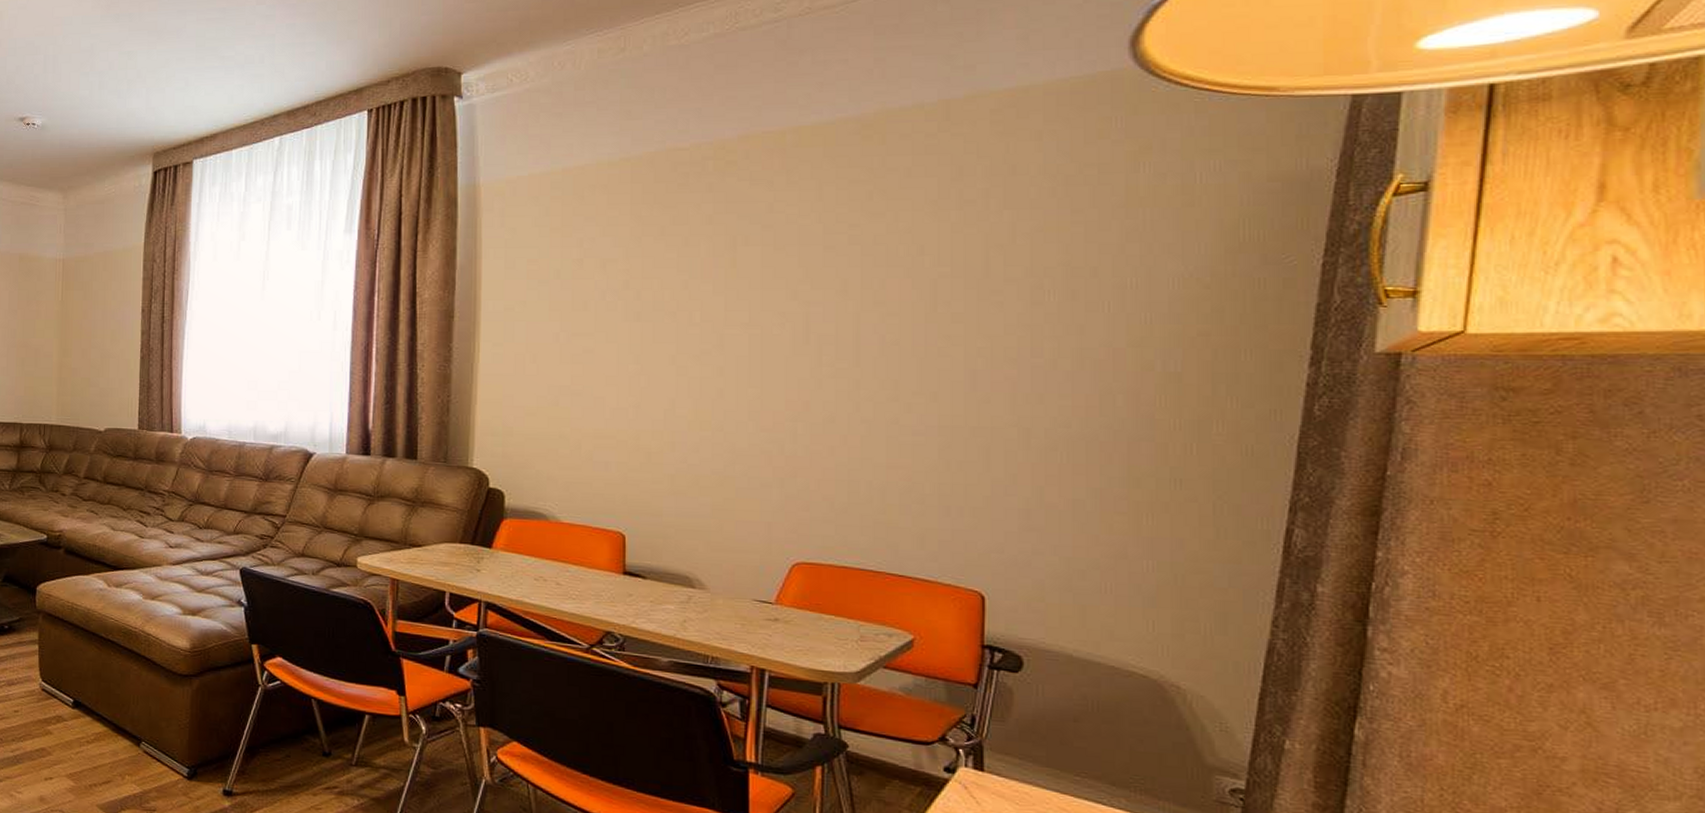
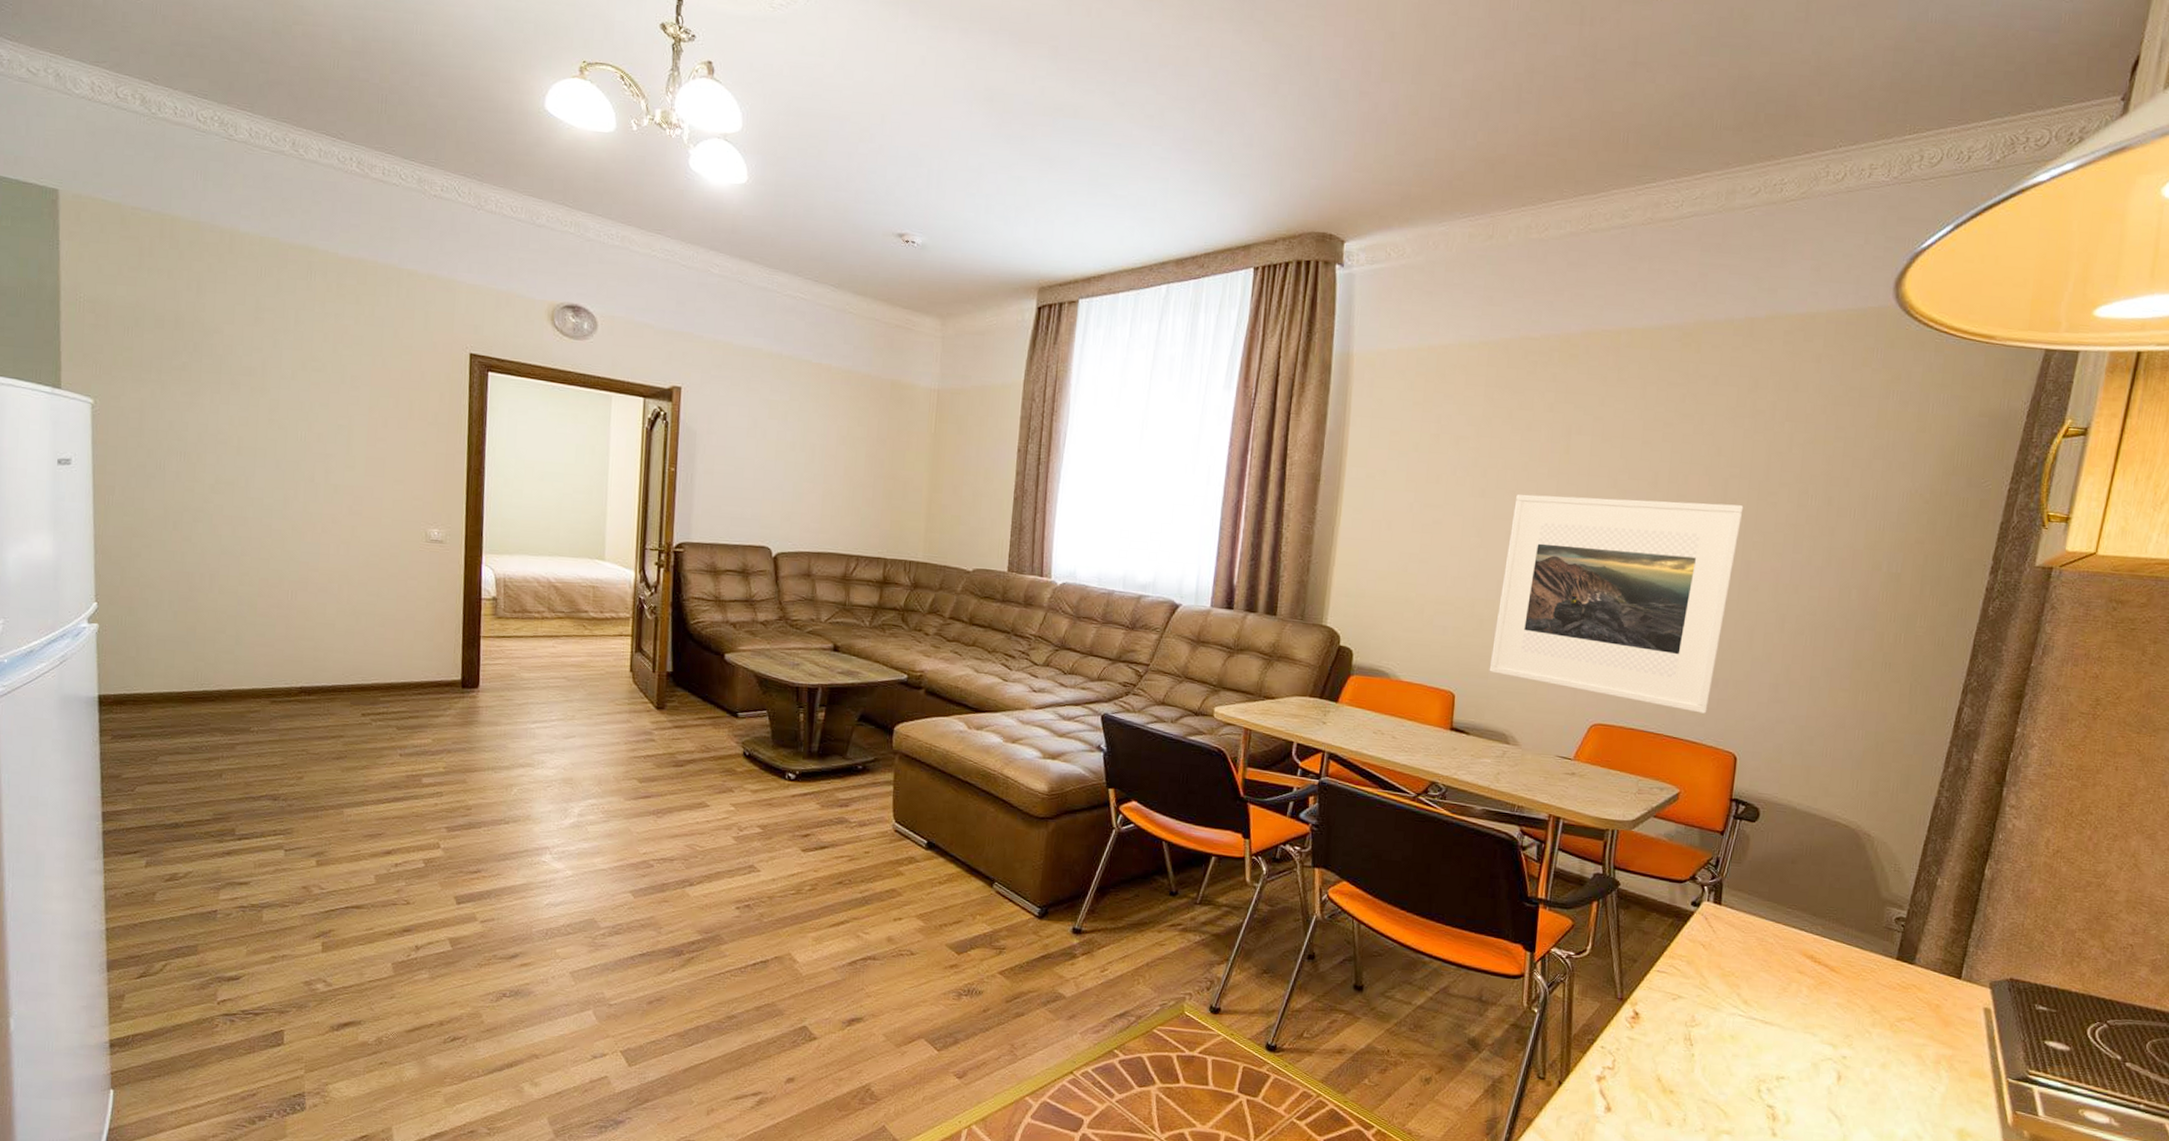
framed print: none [663,308,961,547] -> present [1489,494,1744,714]

